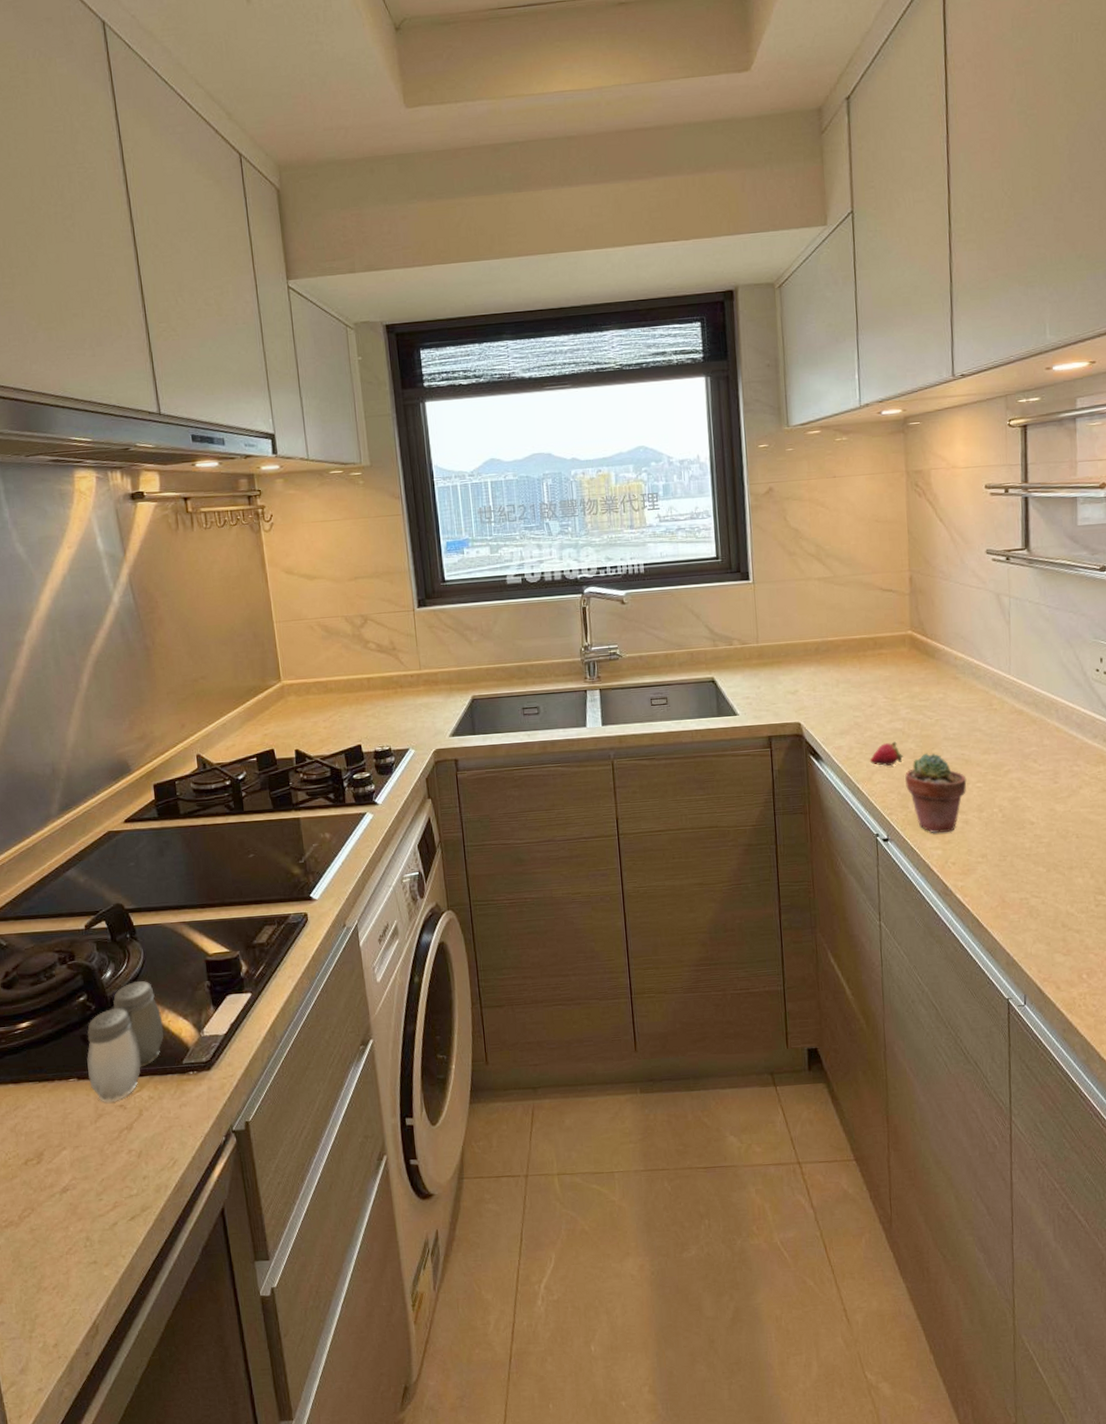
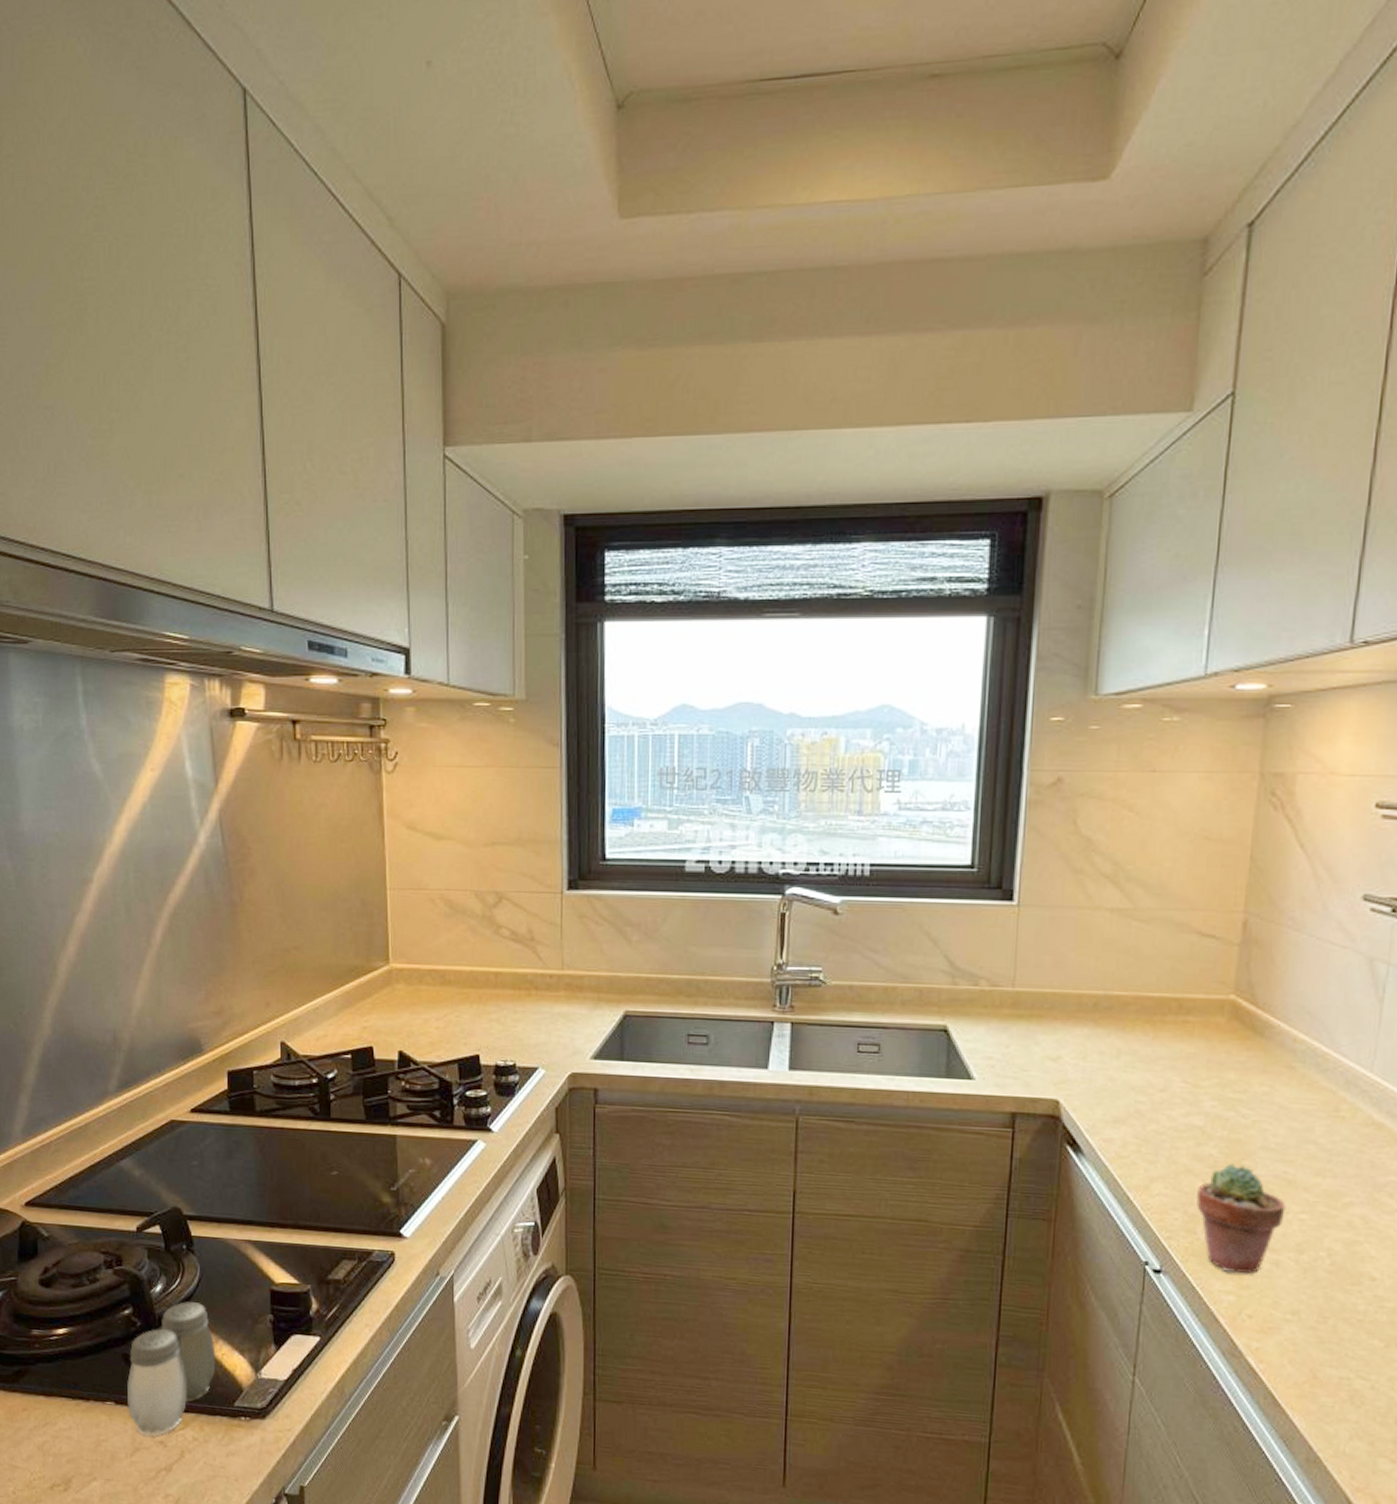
fruit: present [869,741,904,766] -> none [1149,1142,1199,1174]

